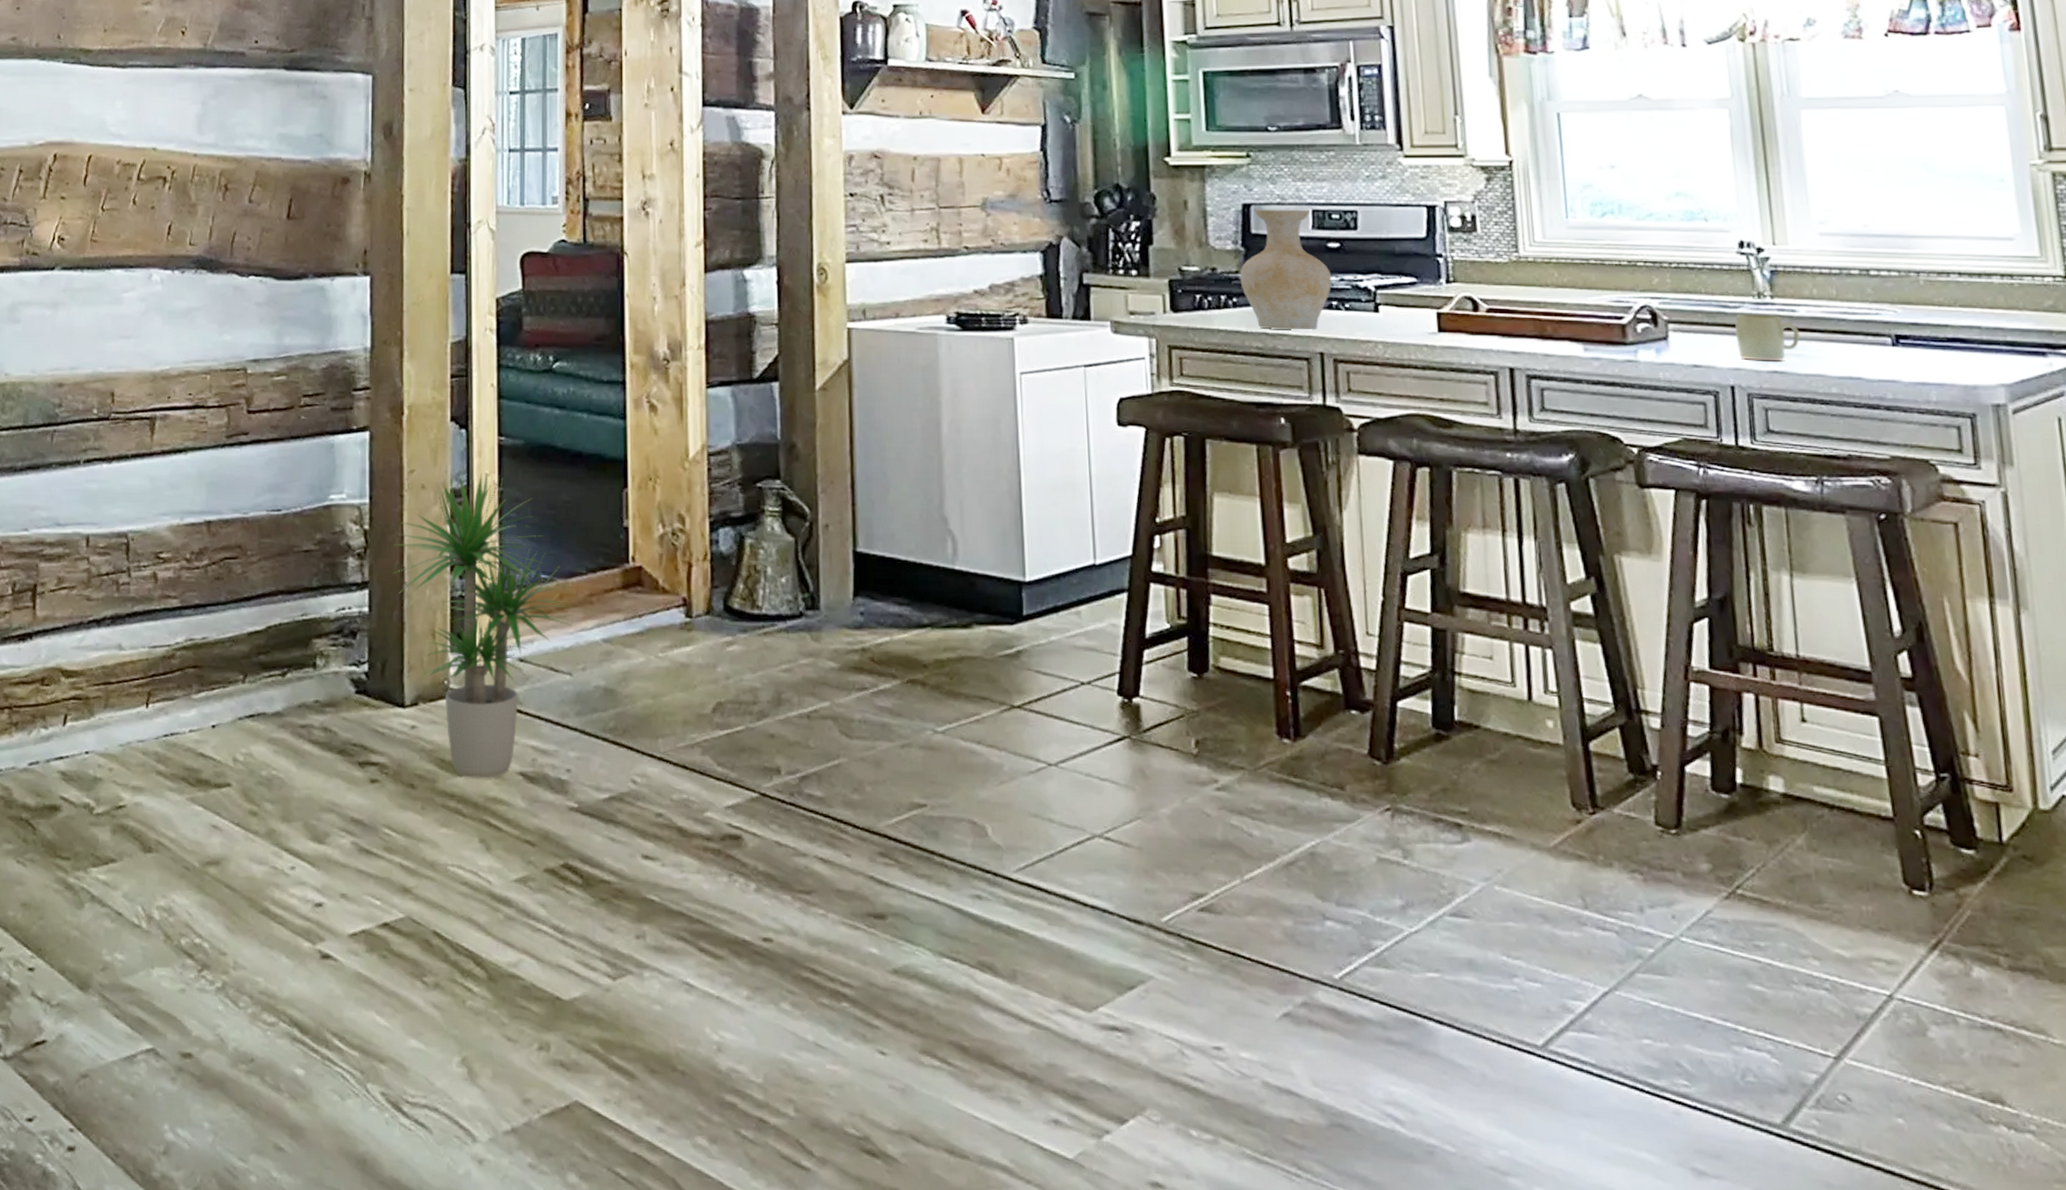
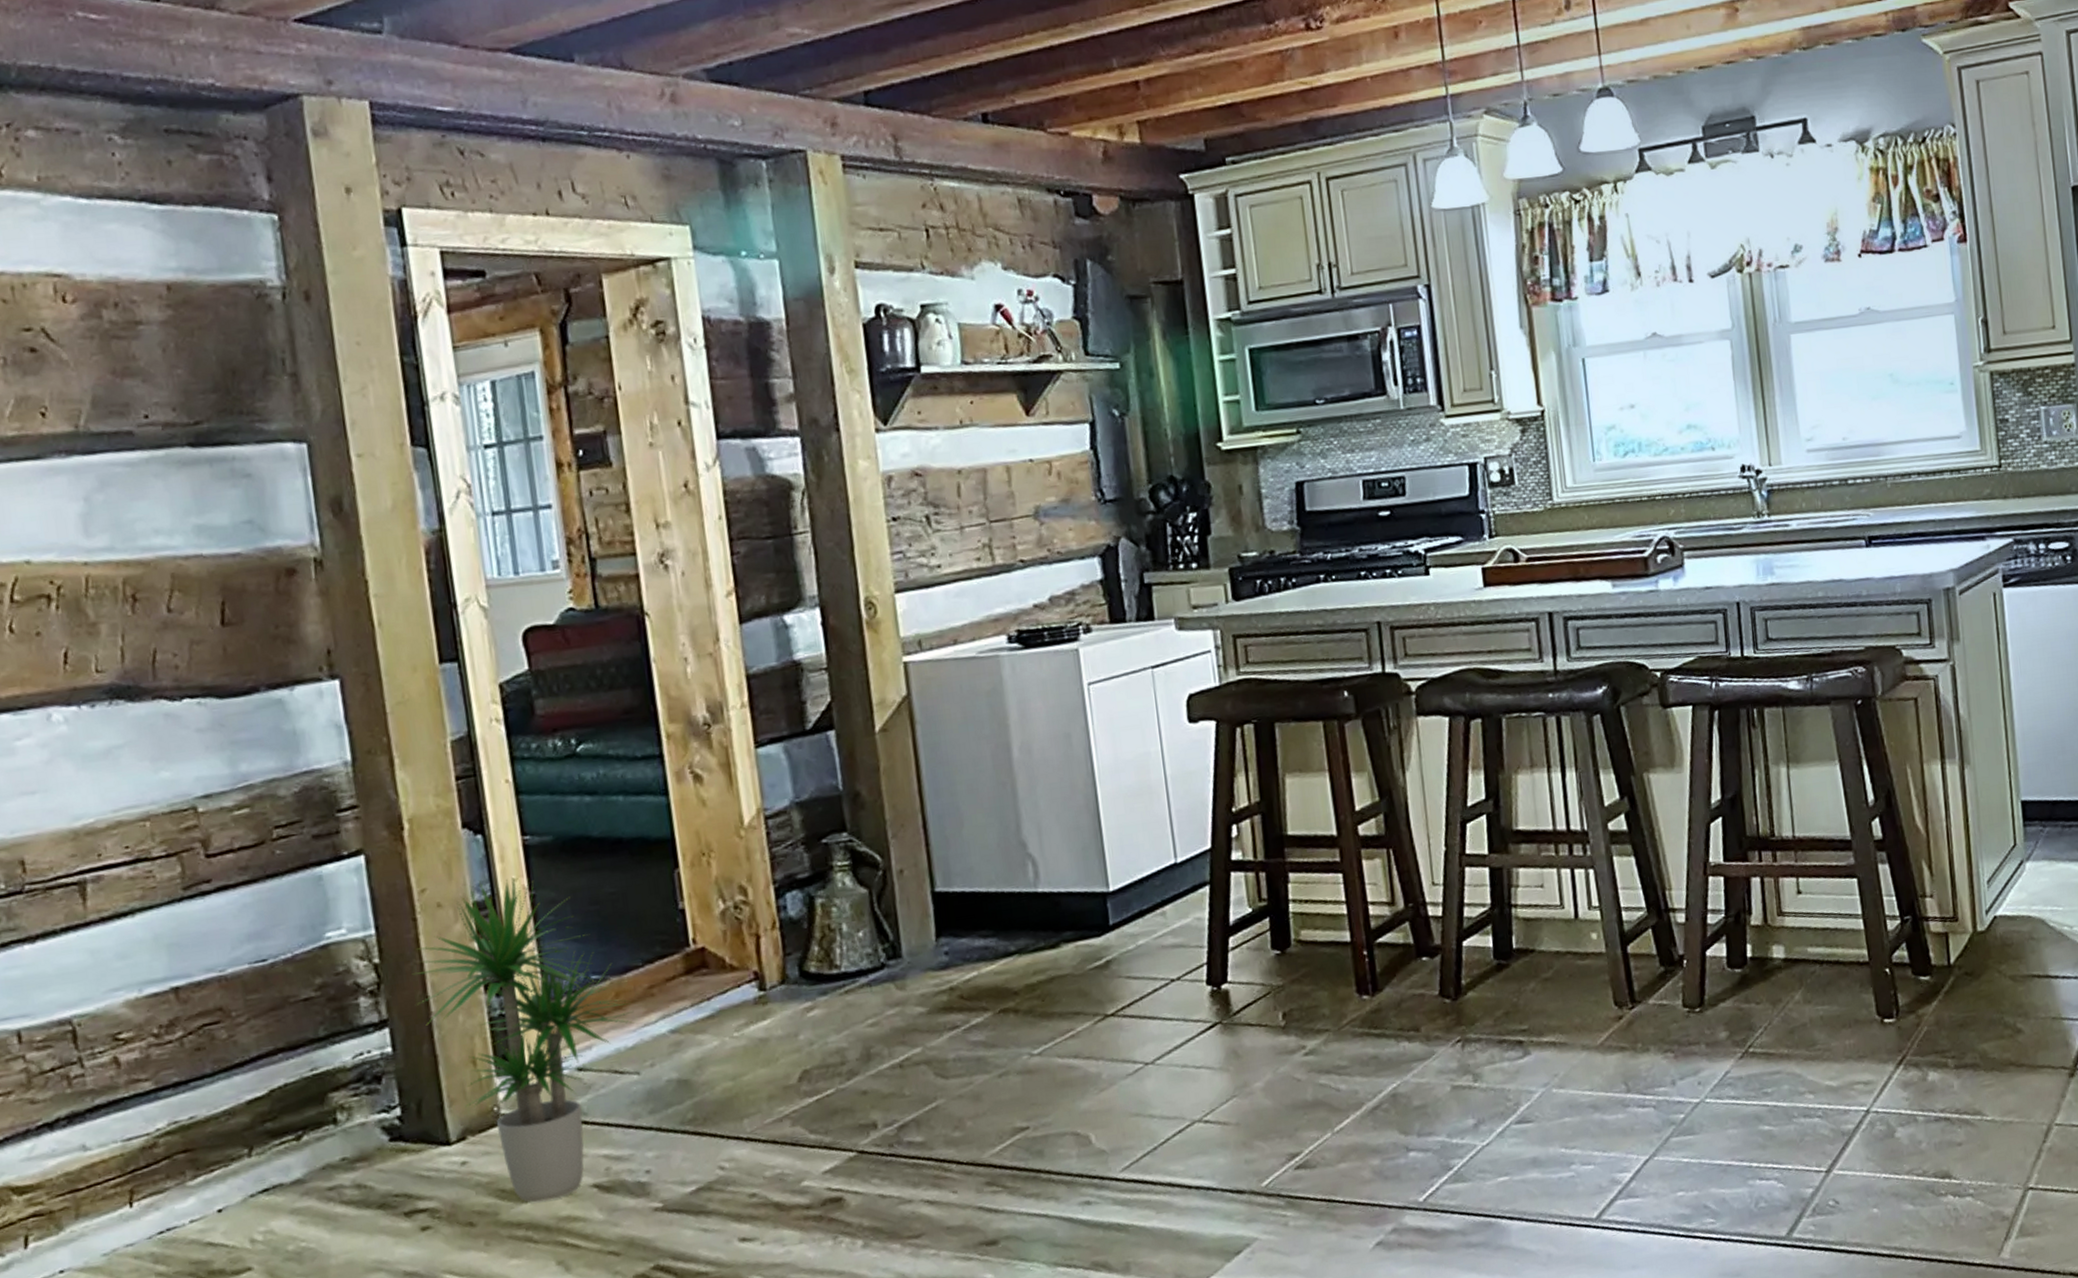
vase: present [1240,209,1331,330] -> none [1297,481,1385,606]
mug: present [1734,314,1800,361] -> none [1739,531,1792,576]

